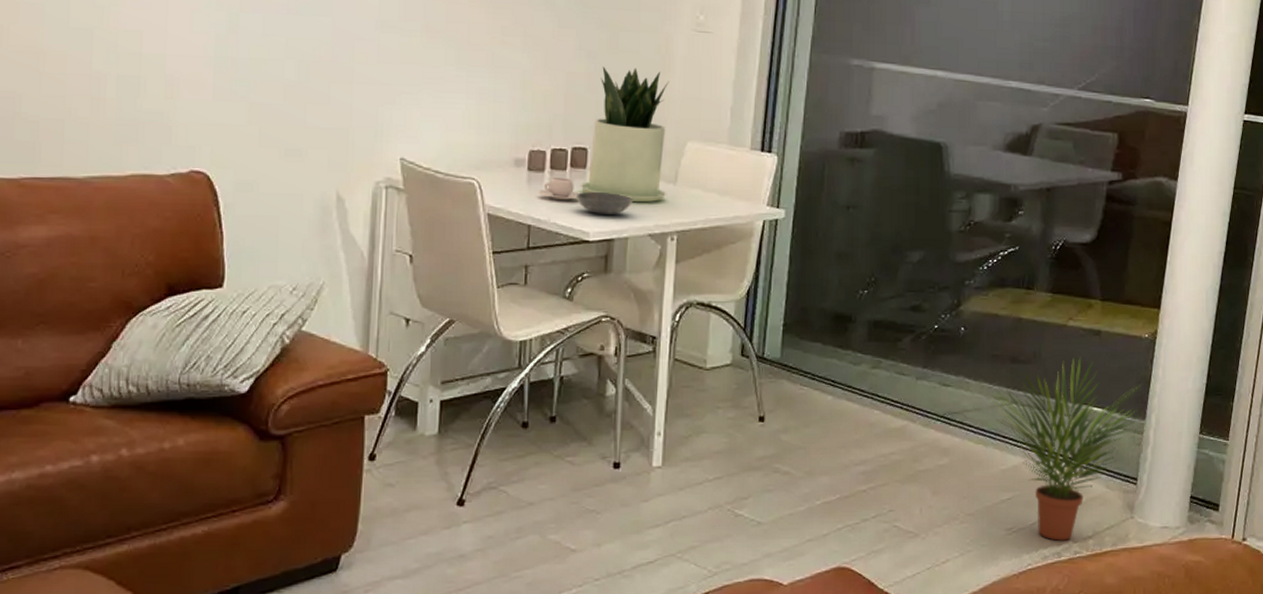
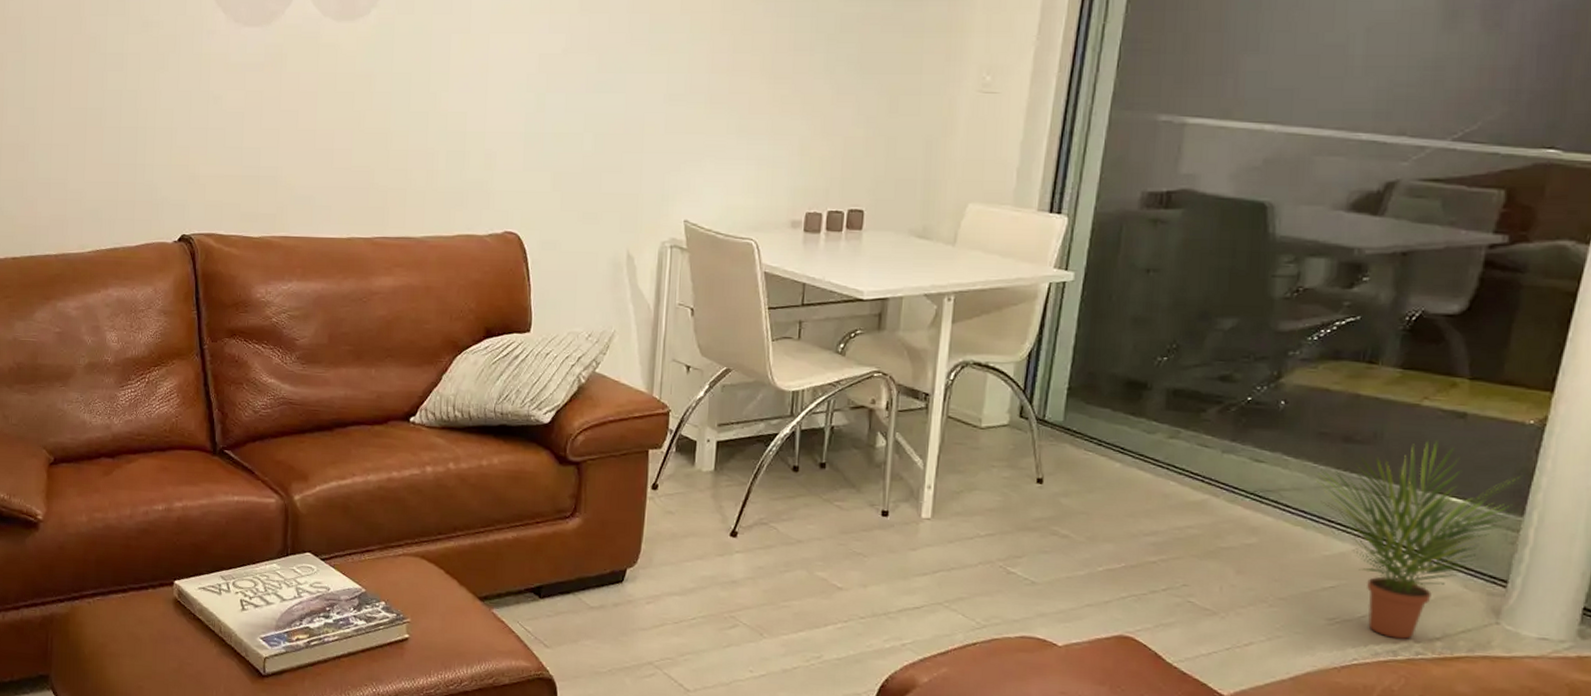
teacup: present [538,177,580,201] -> none [813,238,855,261]
bowl: present [575,191,633,216] -> none [850,252,909,275]
planter: present [580,66,669,203] -> none [855,130,951,264]

